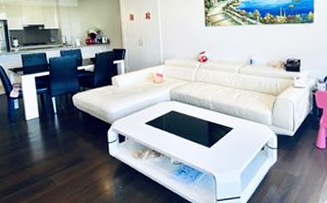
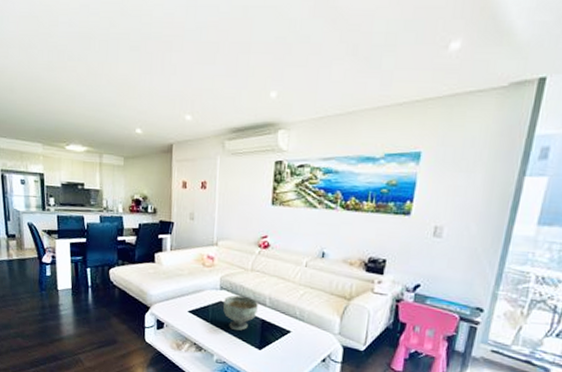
decorative bowl: none [175,103,204,134] -> present [223,295,258,331]

